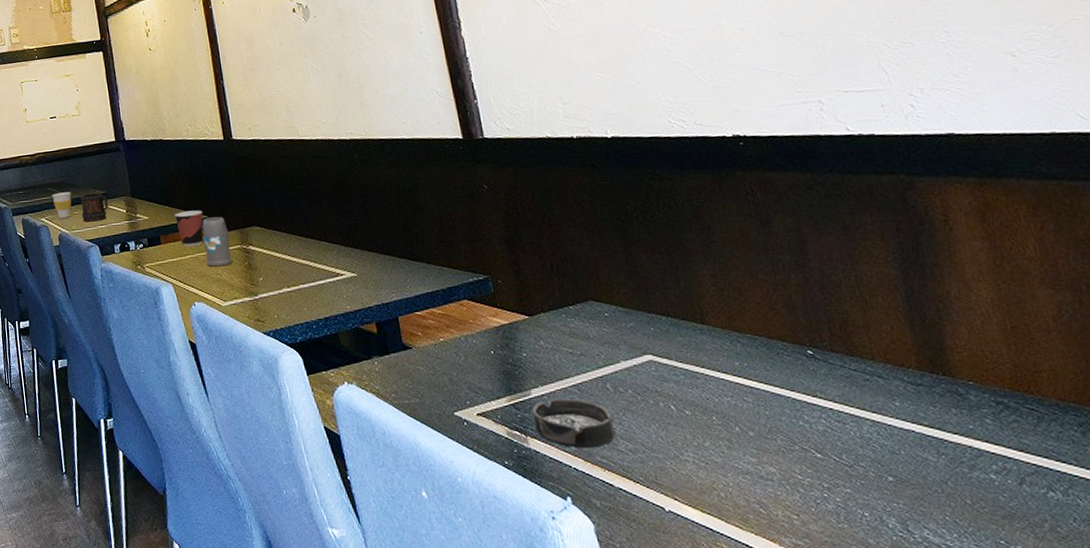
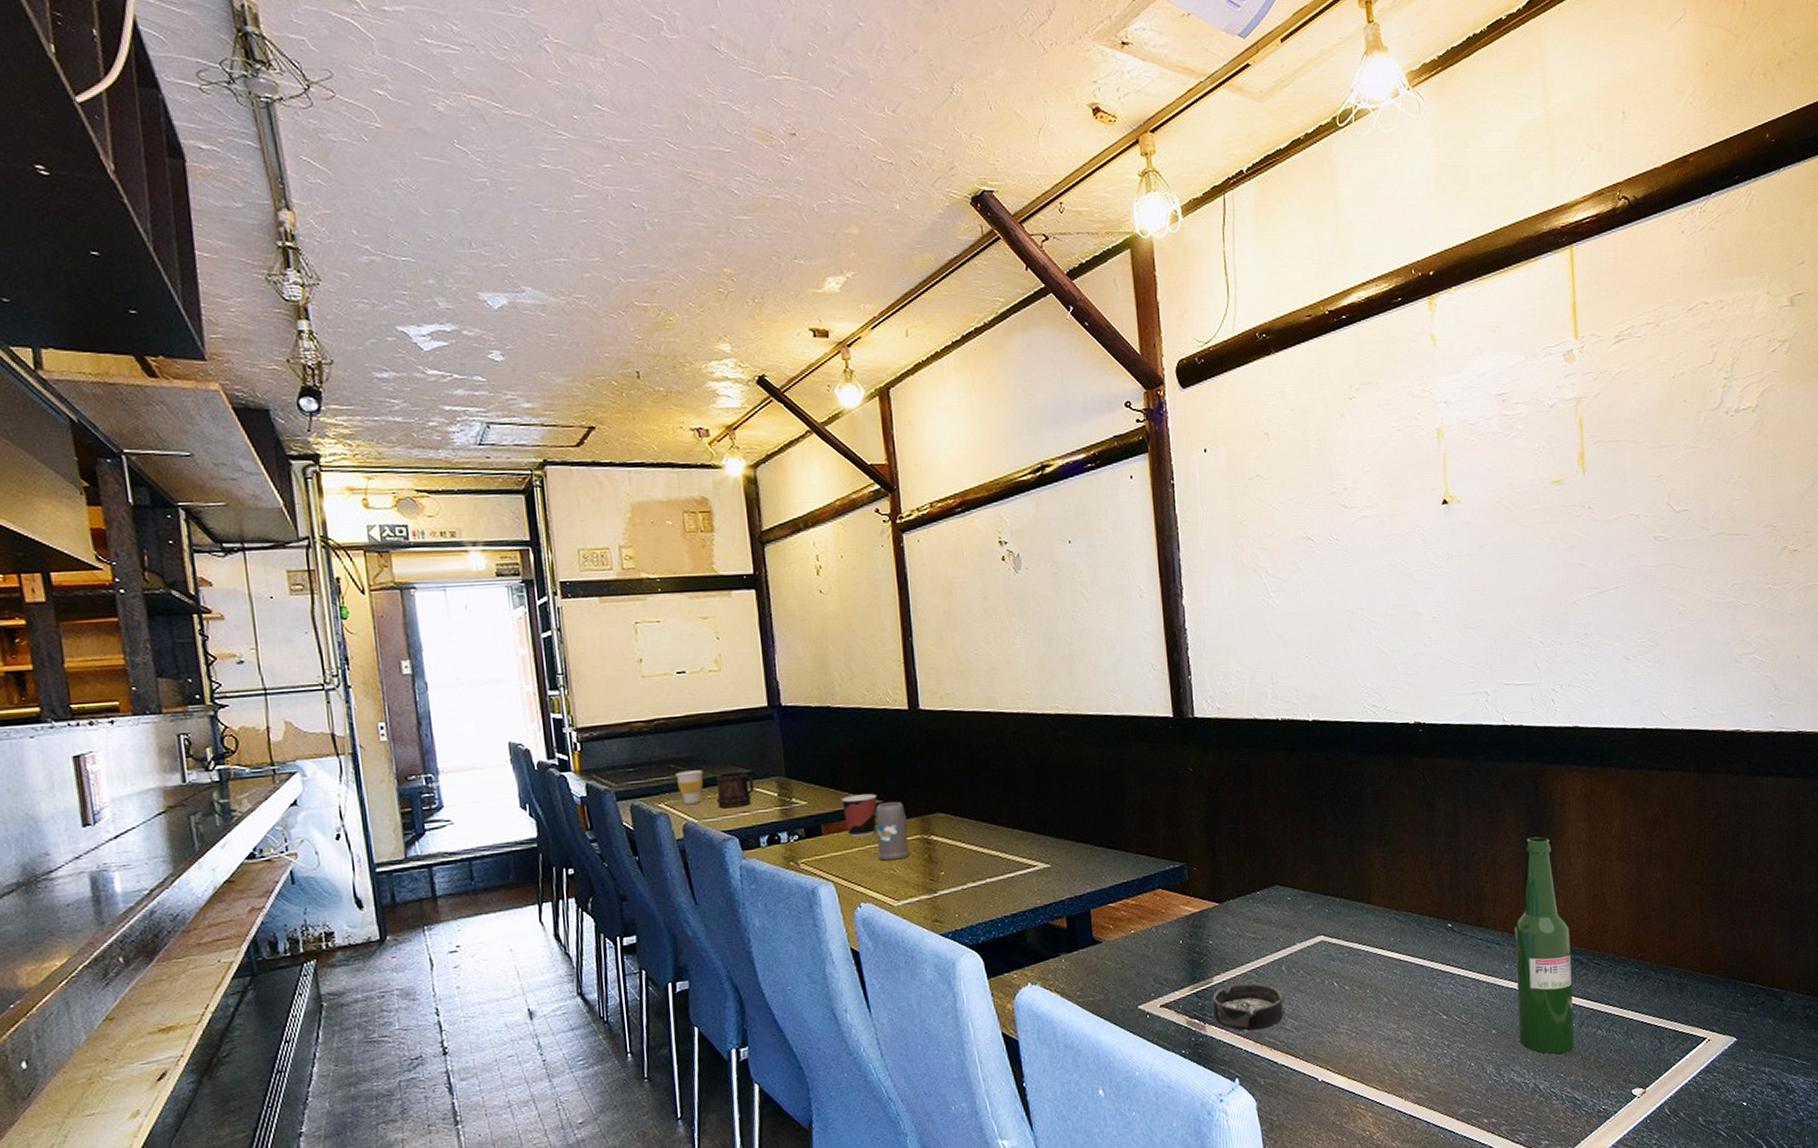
beer bottle: none [899,257,1015,514] -> present [1514,837,1574,1054]

